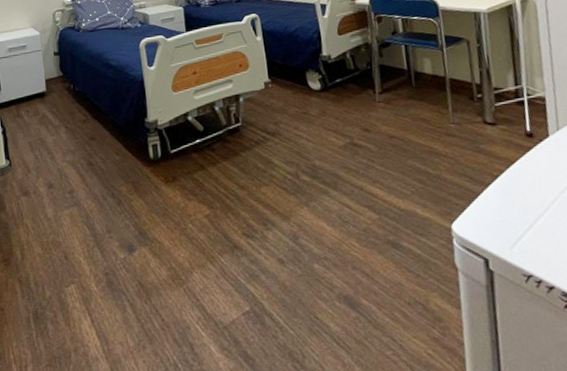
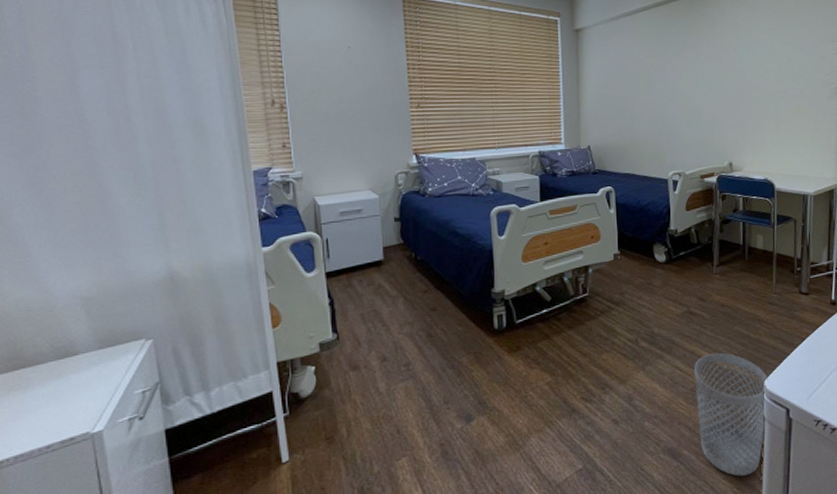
wastebasket: none [365,190,459,336] -> present [694,353,768,476]

